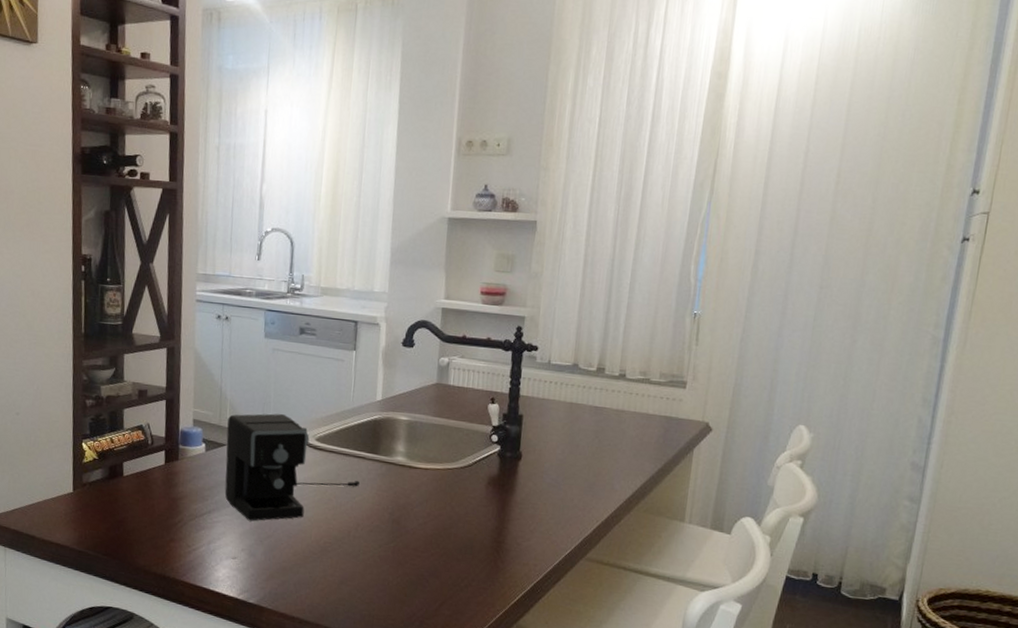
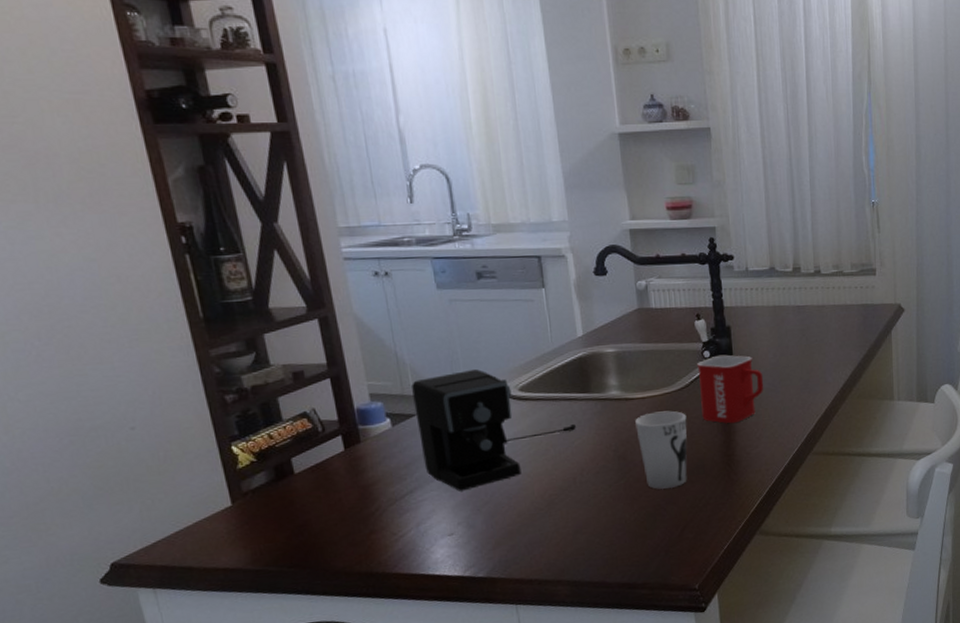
cup: none [414,484,464,562] -> present [635,410,687,489]
mug: none [479,441,548,512] -> present [697,354,764,424]

